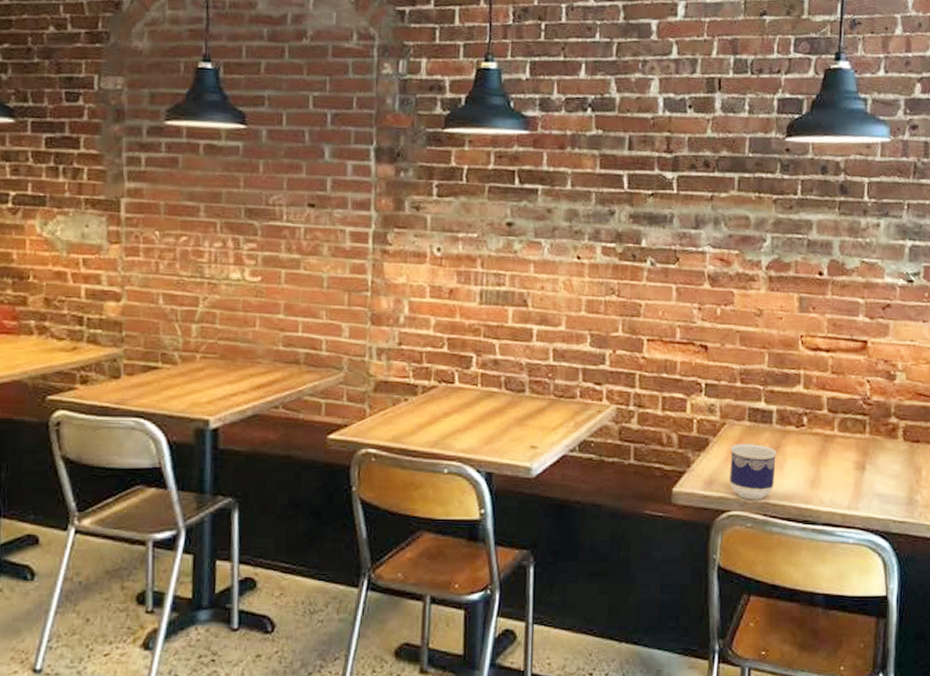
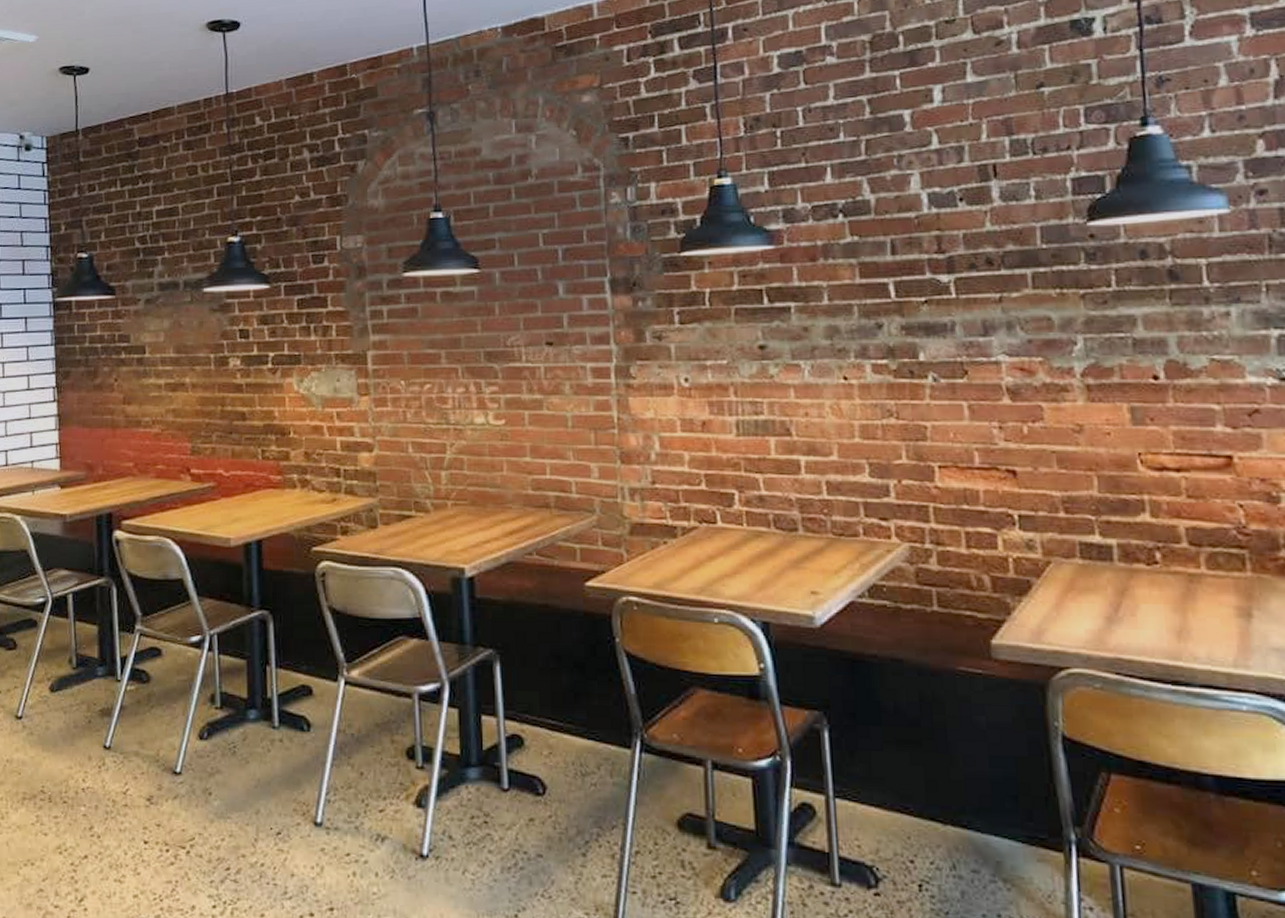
cup: present [729,443,778,500] -> none [1061,586,1126,655]

